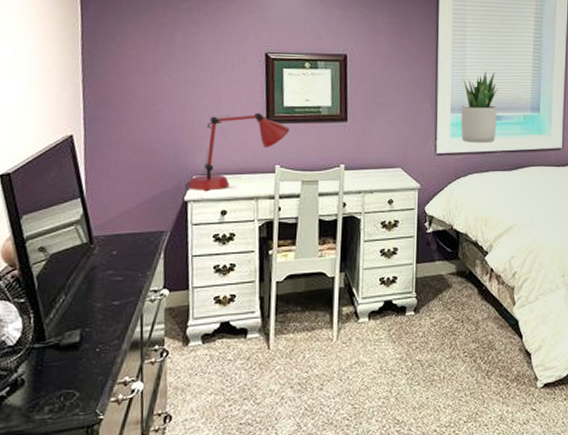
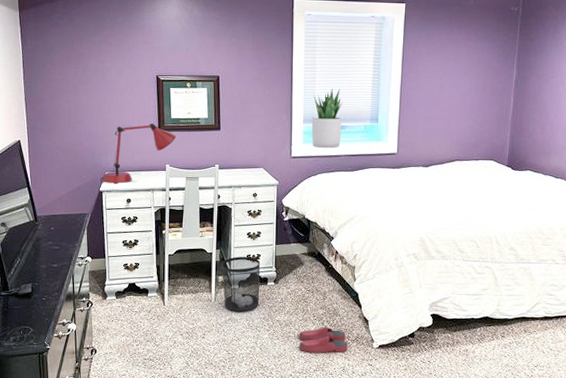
waste bin: none [346,280,397,353] -> present [221,256,261,313]
slippers: none [445,364,506,401] -> present [298,326,348,354]

